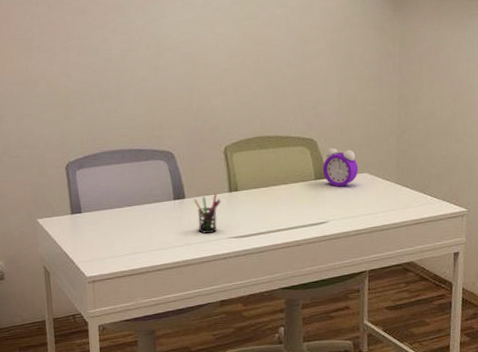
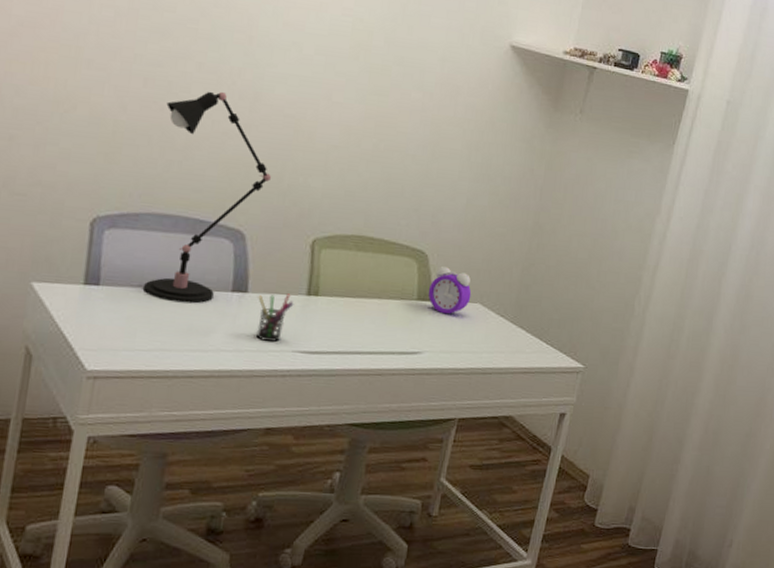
desk lamp: none [97,46,184,216] -> present [143,91,272,304]

